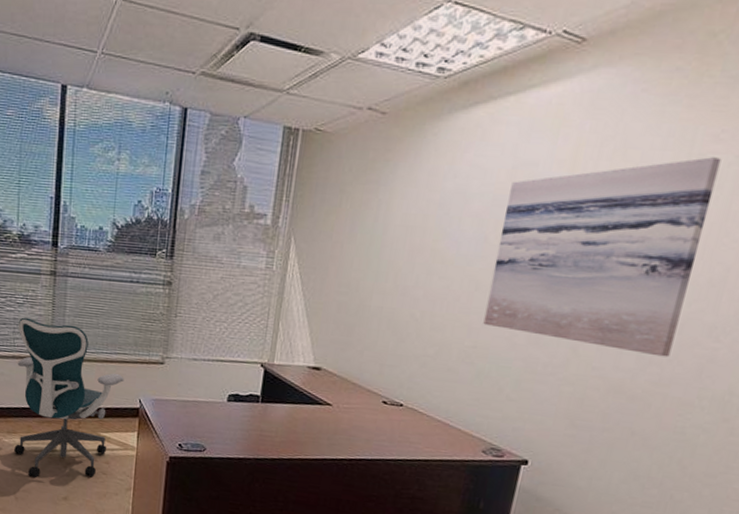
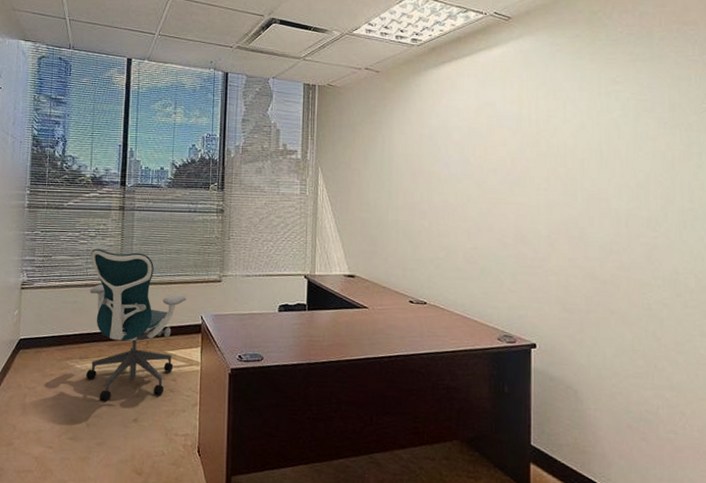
wall art: present [483,157,721,357] -> none [478,94,624,247]

